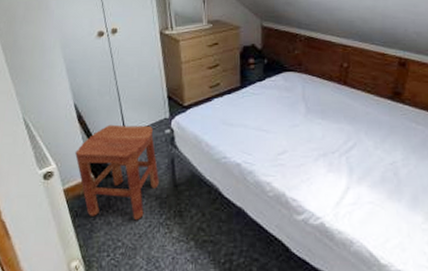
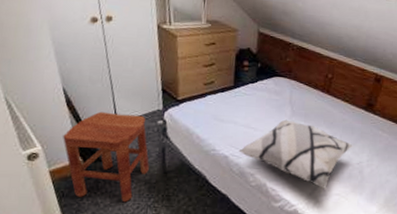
decorative pillow: none [251,118,383,198] -> present [238,119,353,190]

